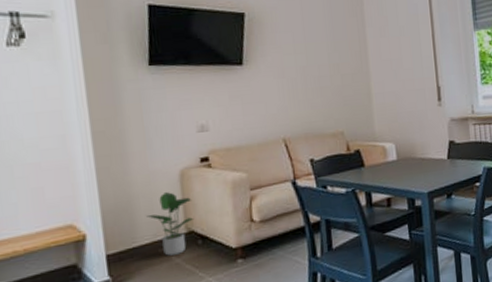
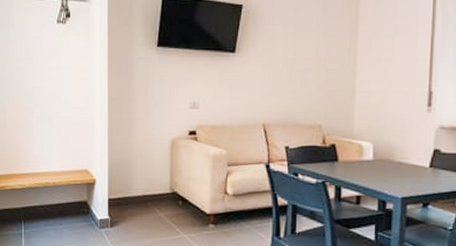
potted plant: present [147,191,195,256] -> none [141,155,178,210]

